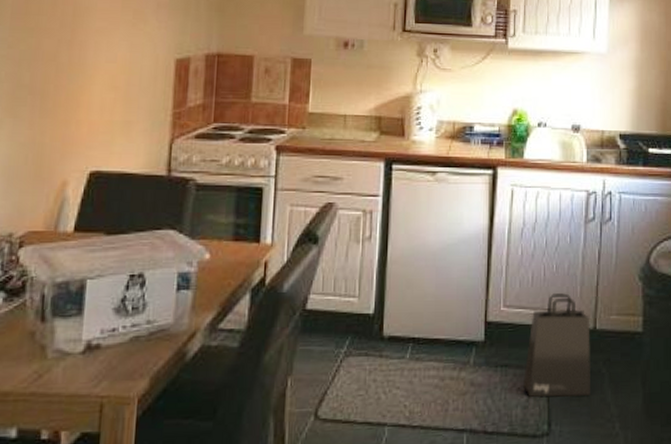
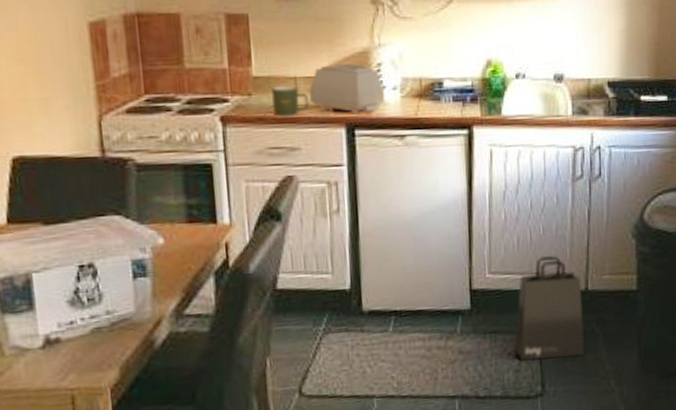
mug: none [323,121,355,150] -> present [272,85,309,118]
toaster: none [355,105,422,151] -> present [309,63,386,115]

